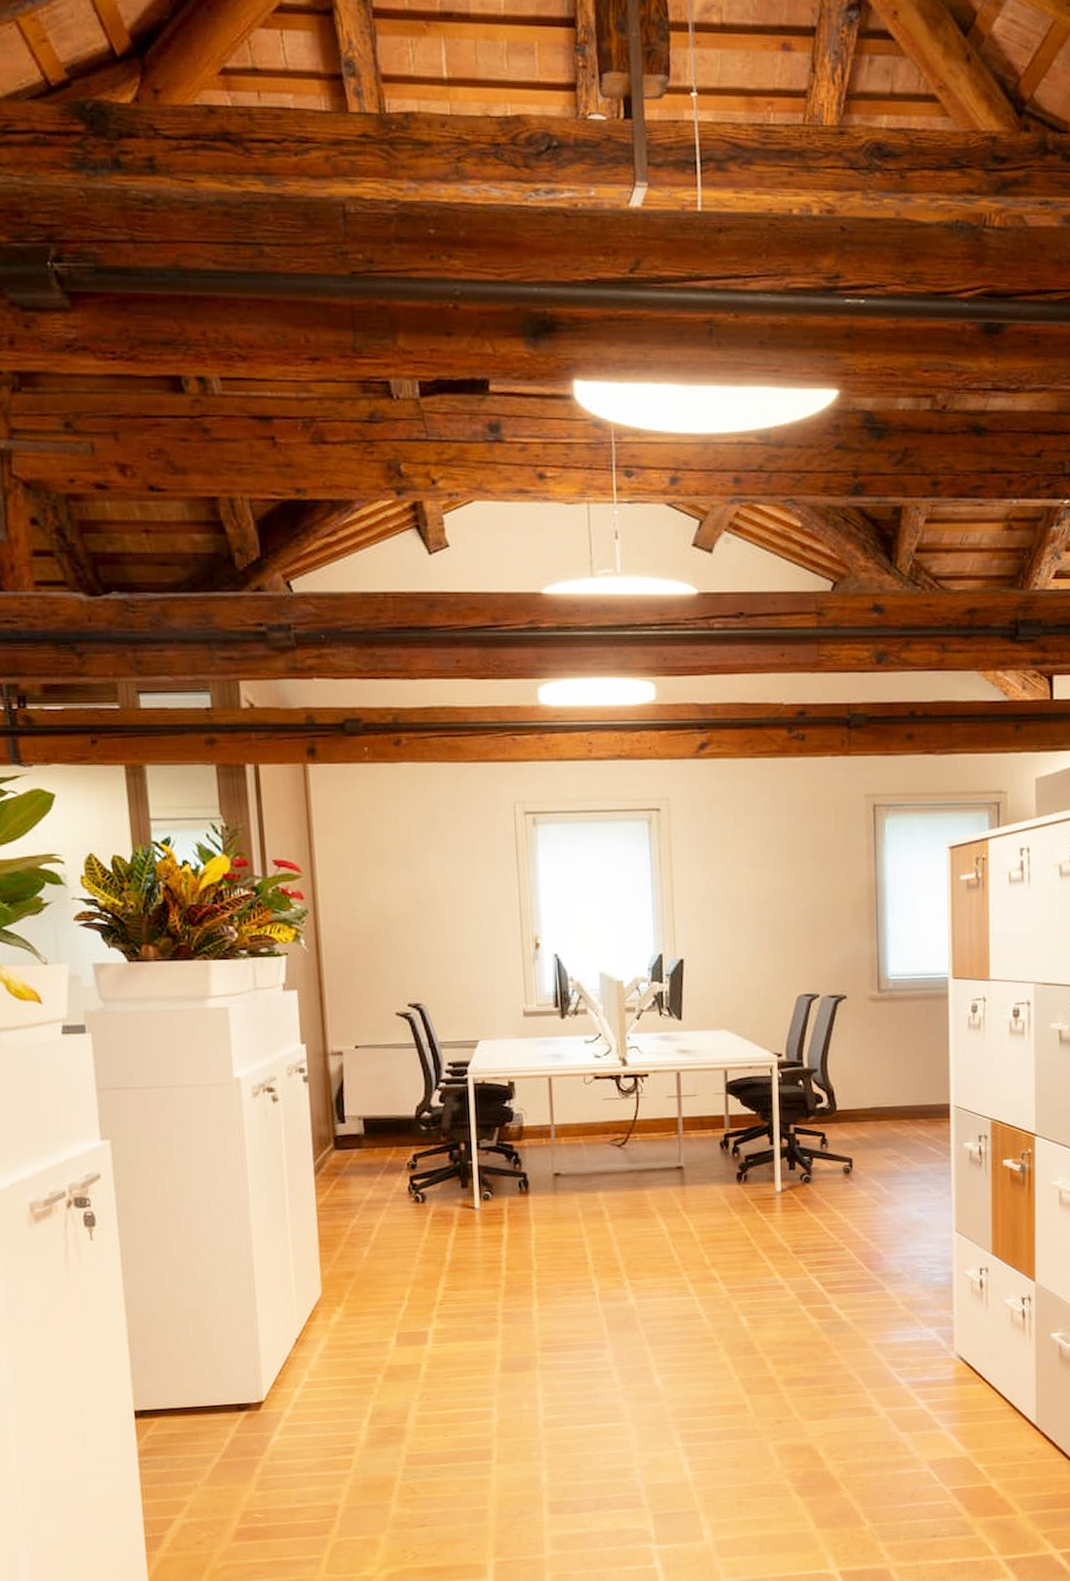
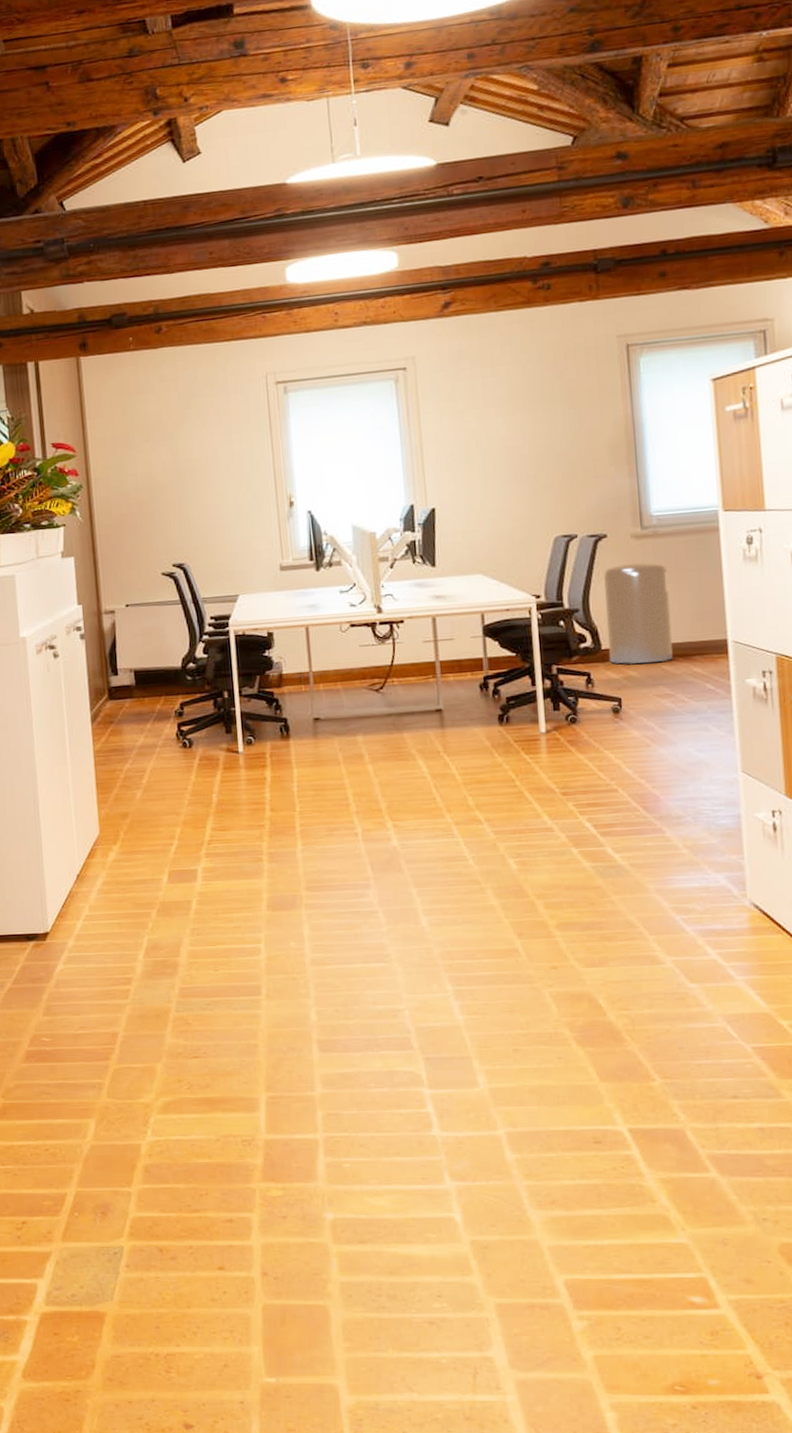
trash can: none [842,1026,901,1126] -> present [604,562,673,665]

